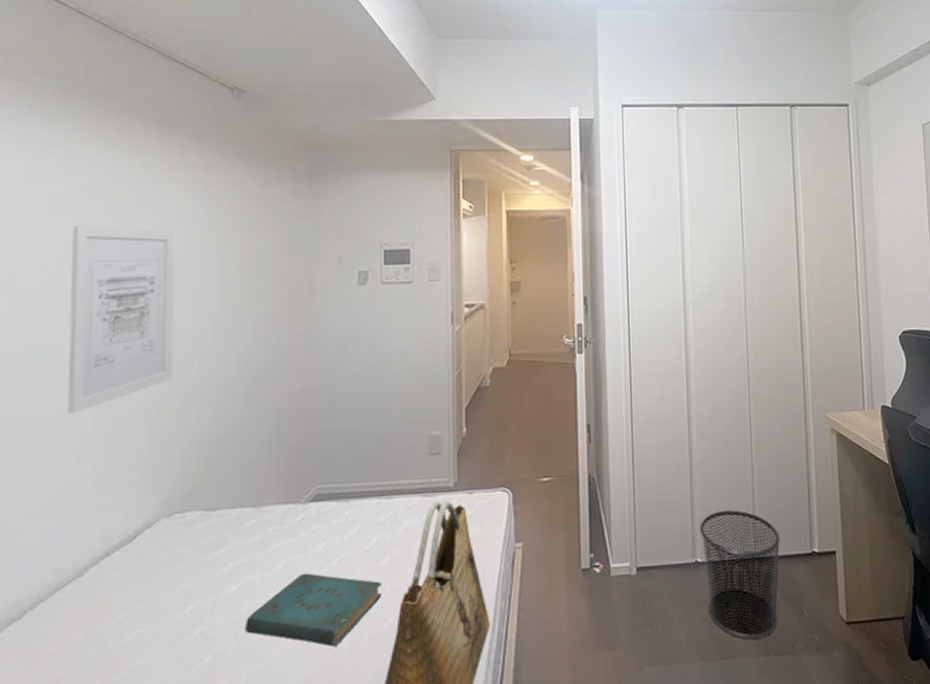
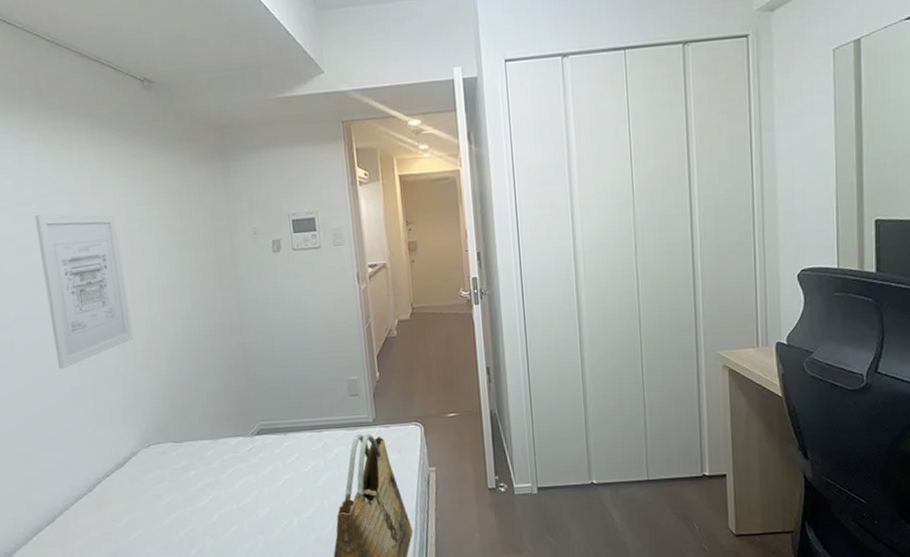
book: present [245,573,382,647] -> none [218,490,322,546]
waste bin: present [700,510,781,640] -> none [595,439,672,547]

